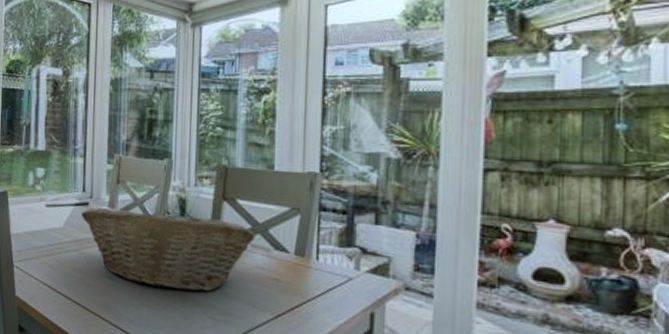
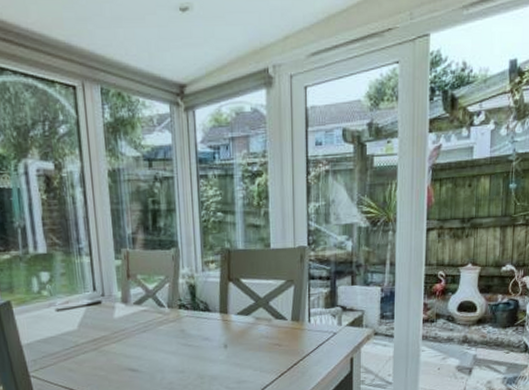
fruit basket: present [80,208,256,292] -> none [94,297,259,371]

